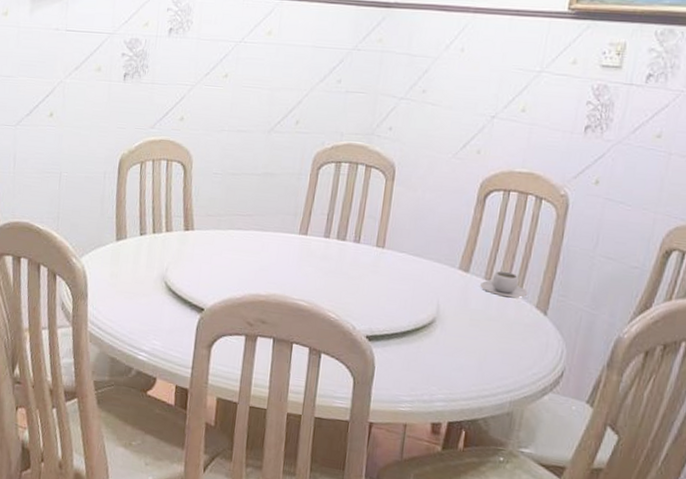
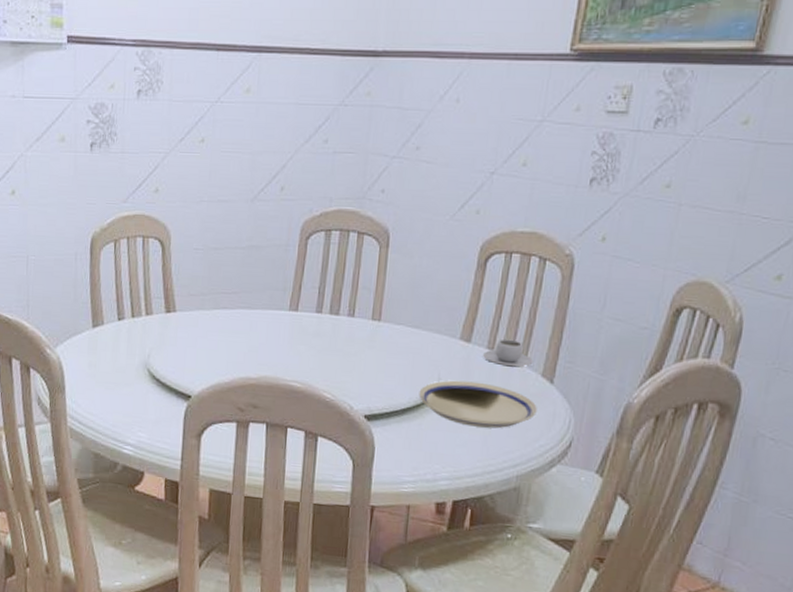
plate: none [418,307,531,355] -> present [419,380,537,429]

